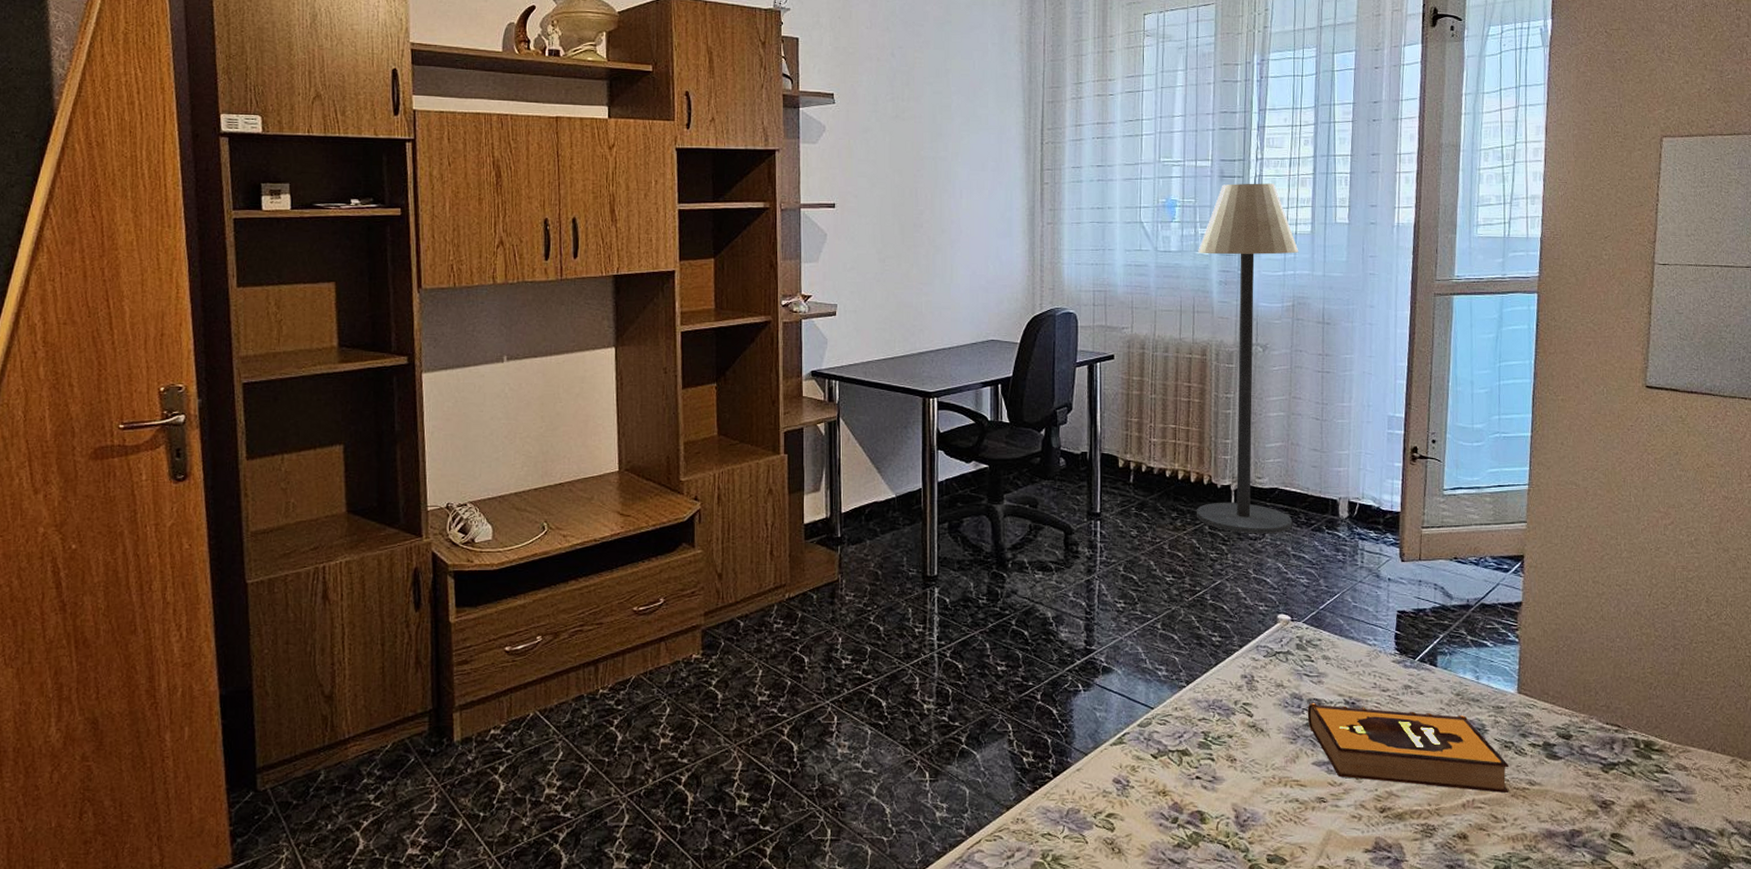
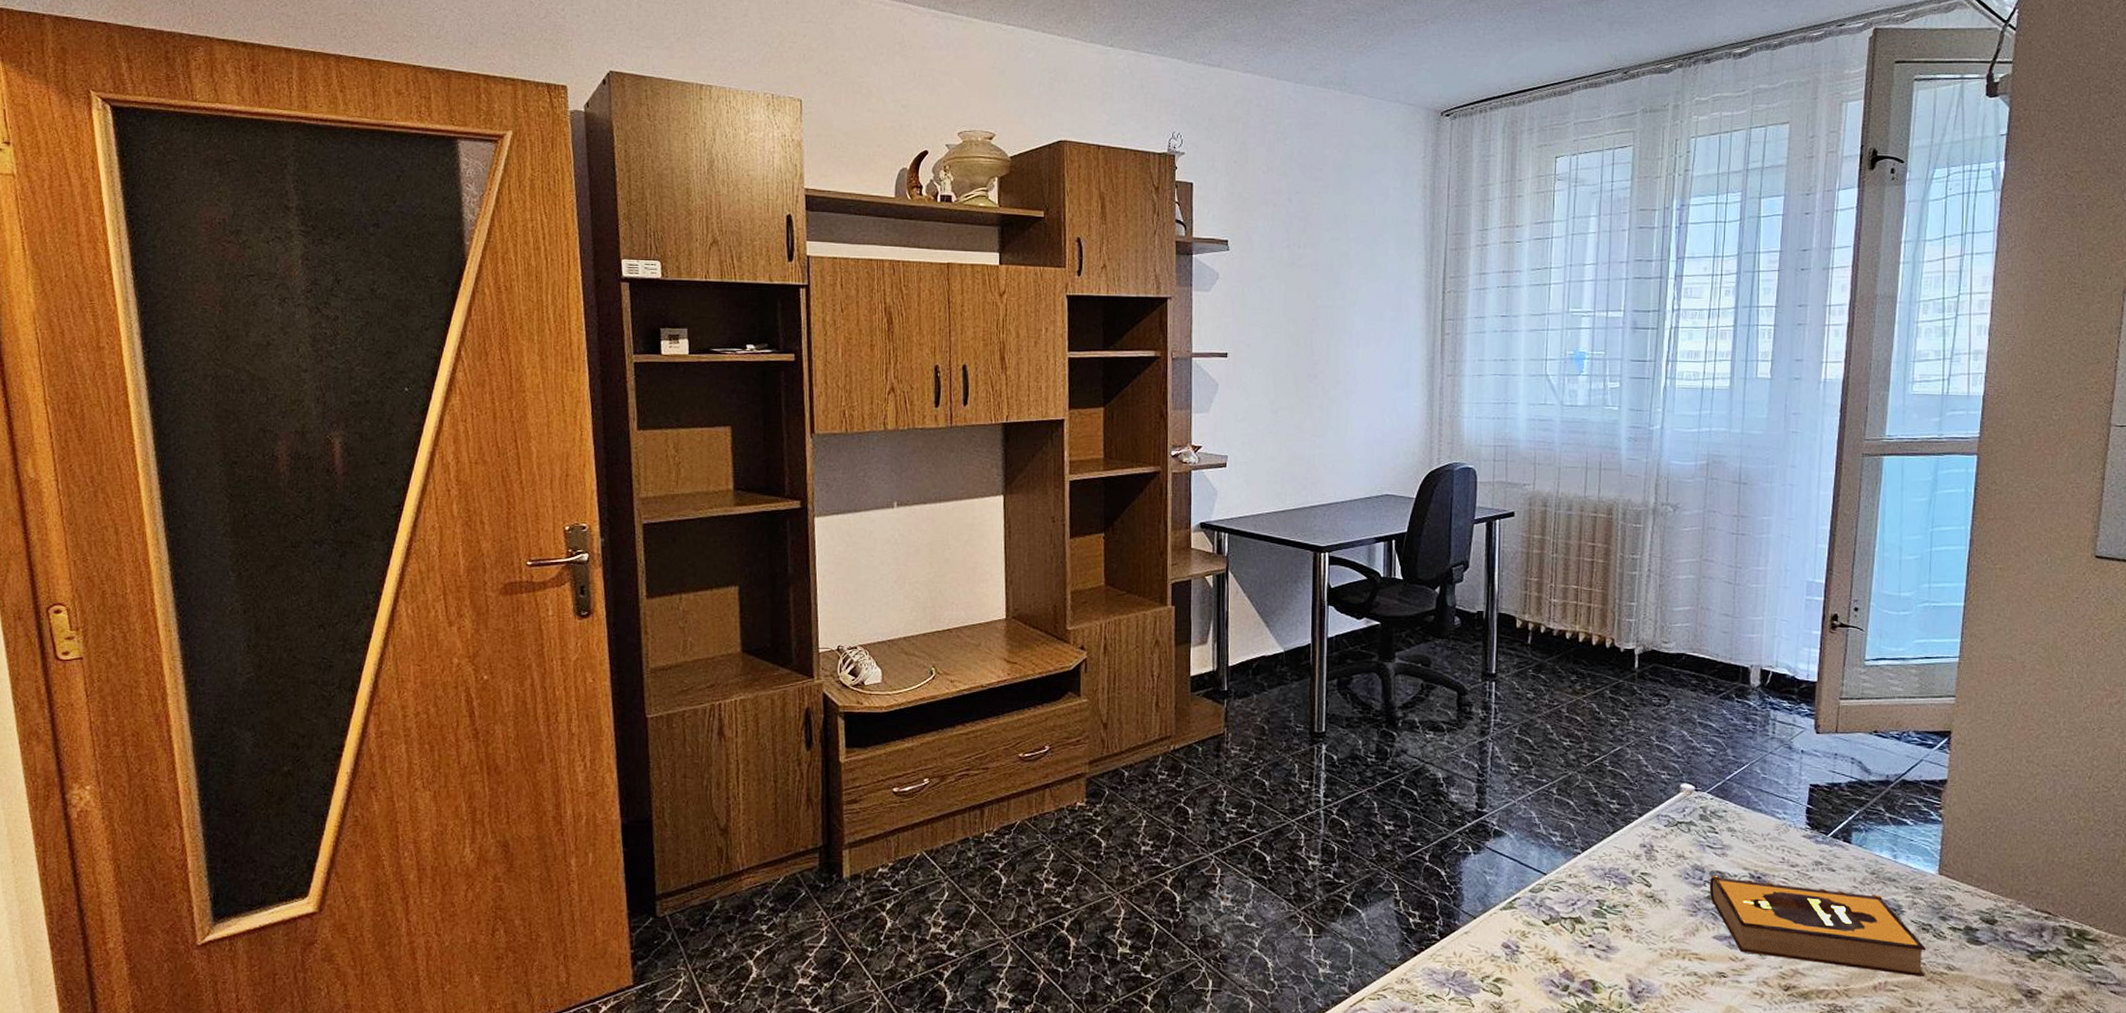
floor lamp: present [1197,183,1299,534] -> none [1598,335,1716,701]

